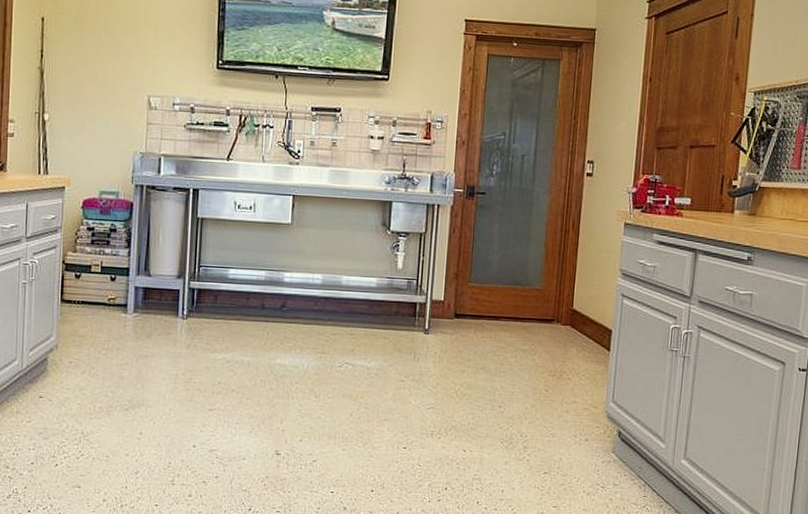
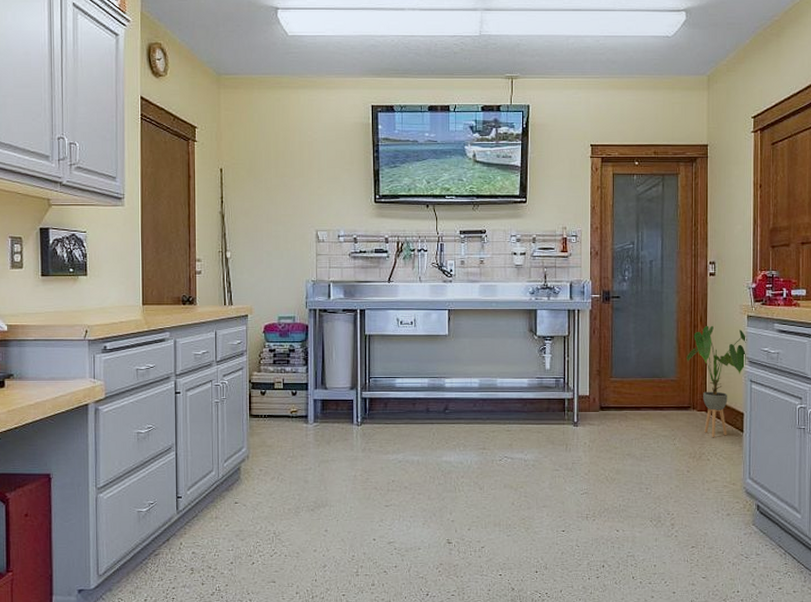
house plant: none [554,231,622,355] -> present [687,325,747,437]

